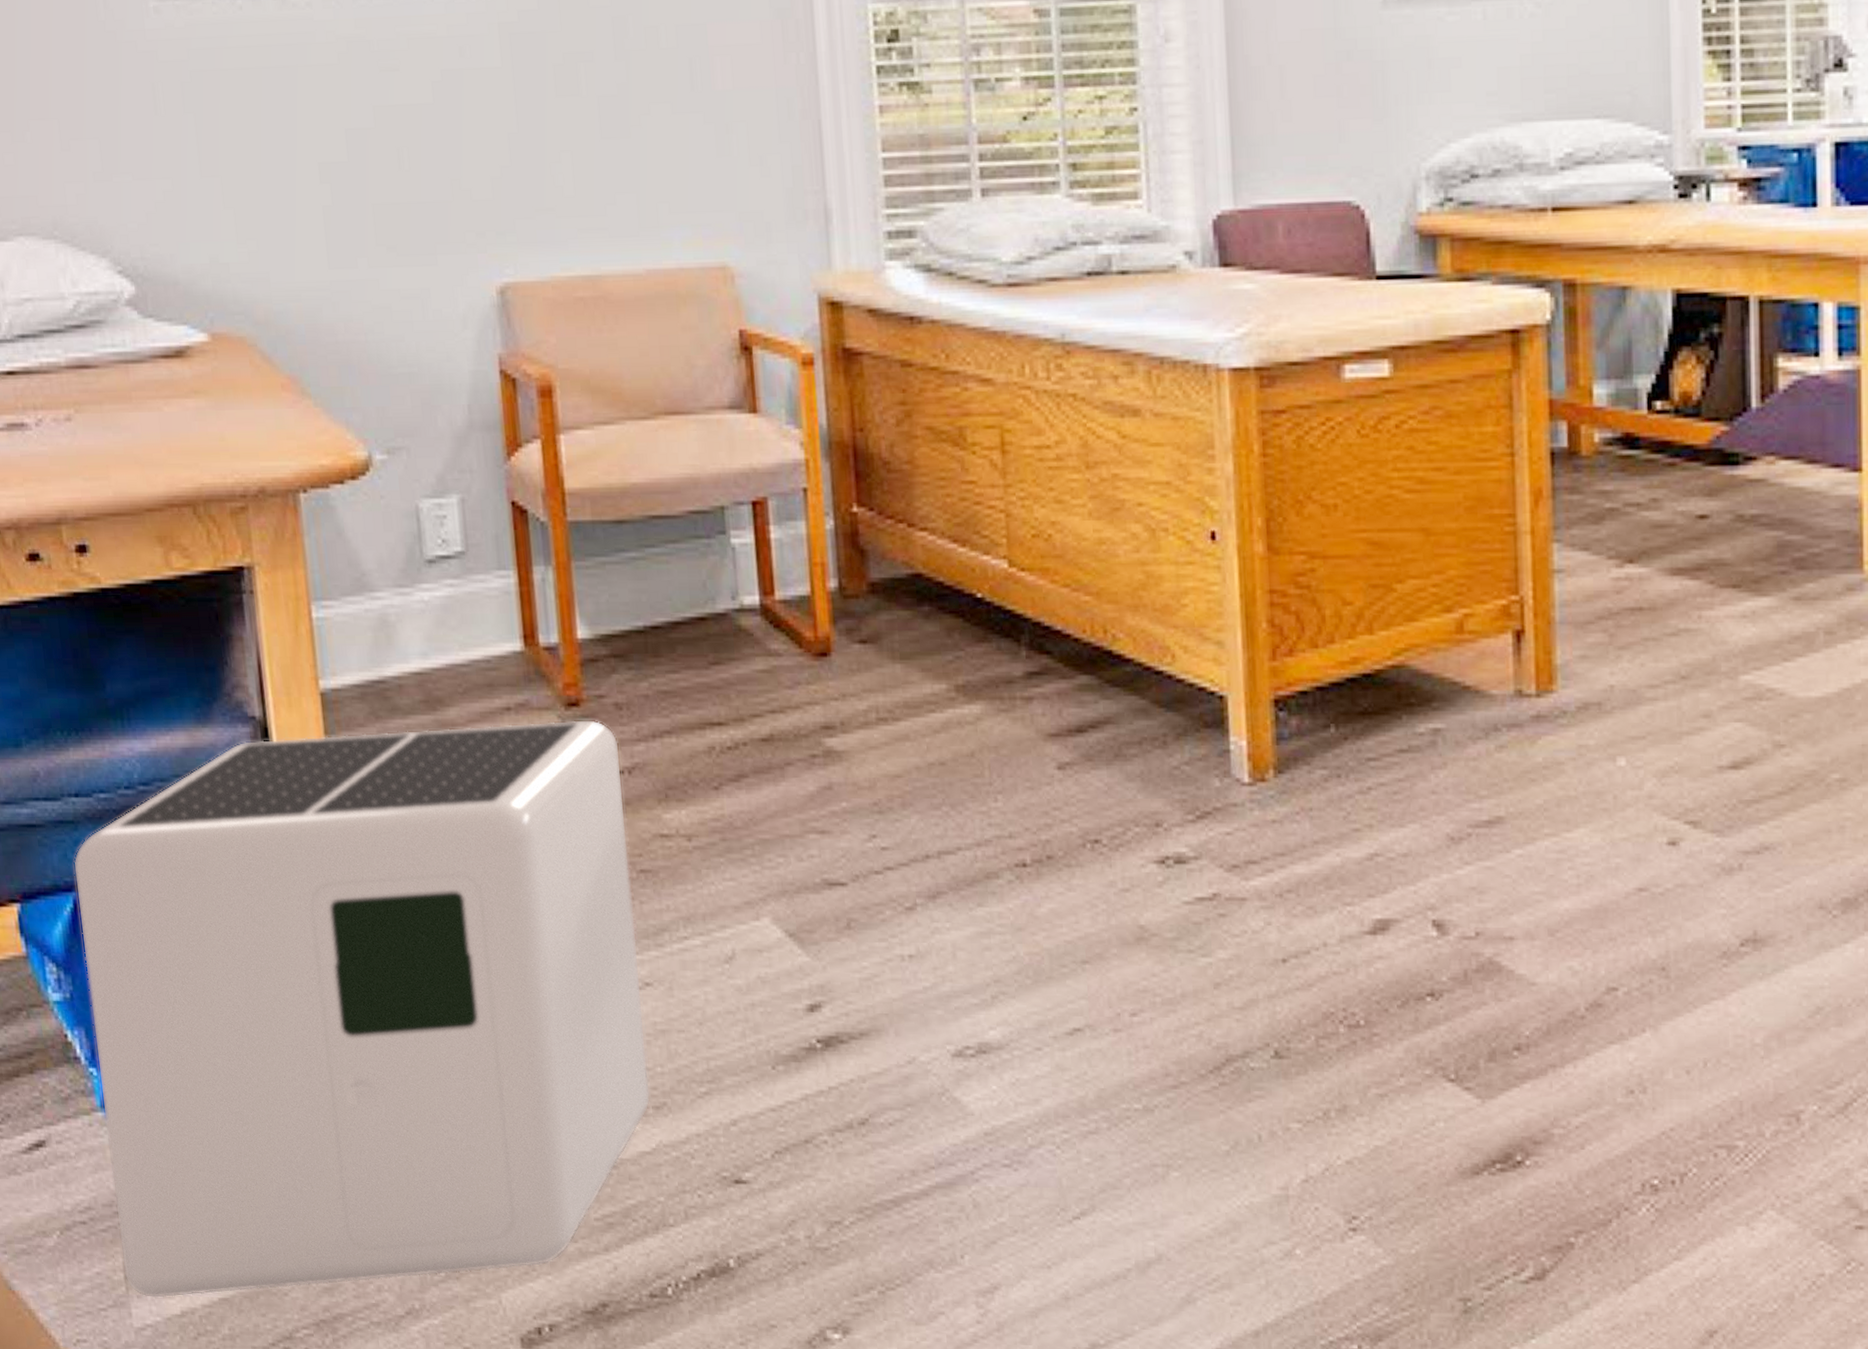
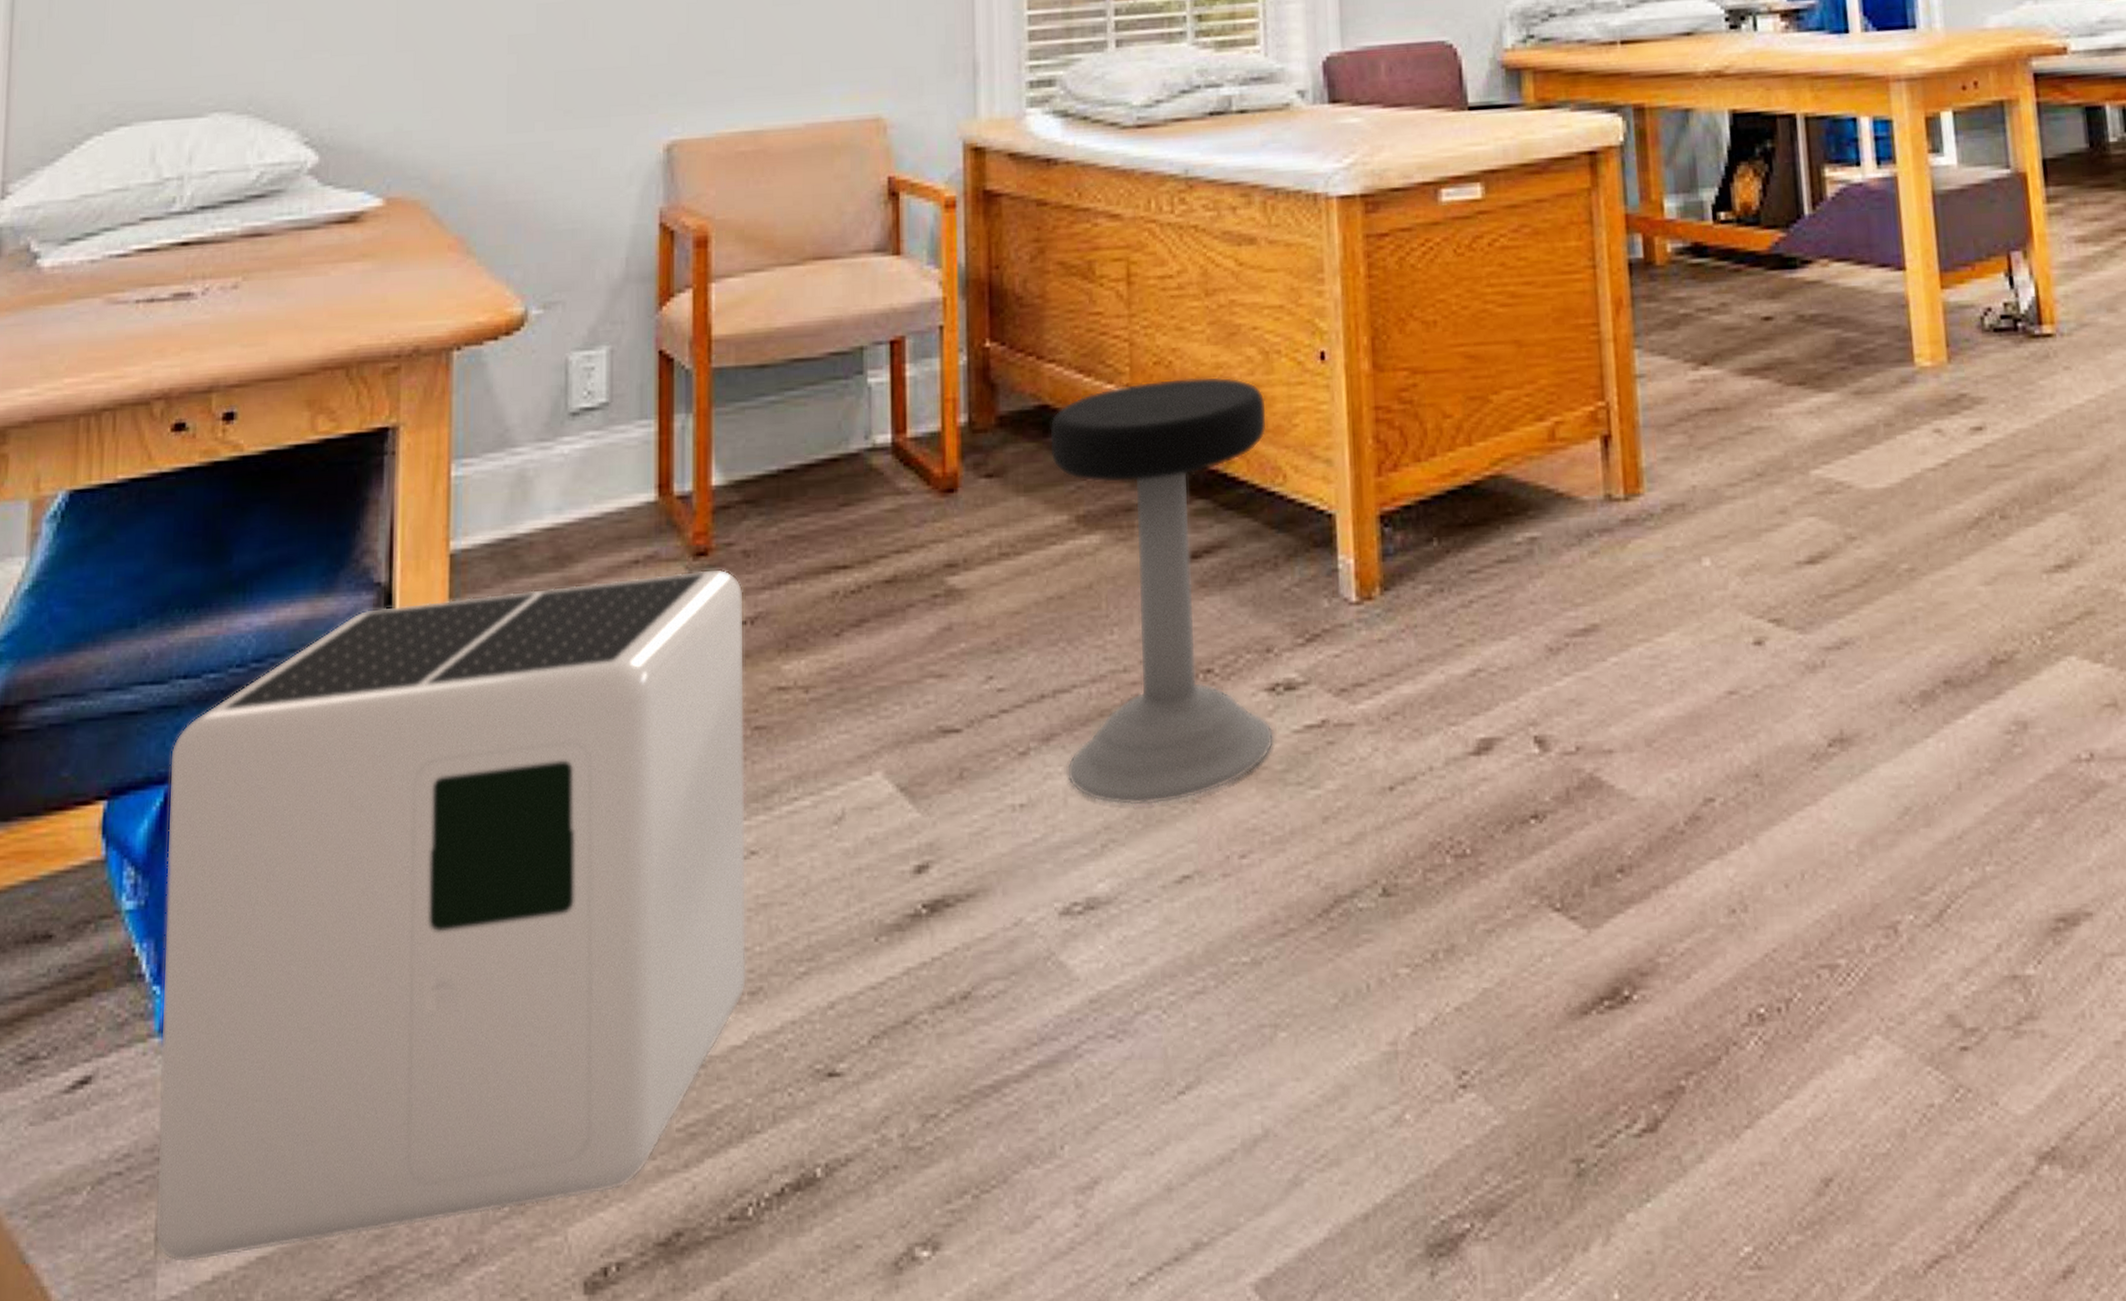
stool: none [924,552,1165,962] -> present [1050,376,1274,806]

